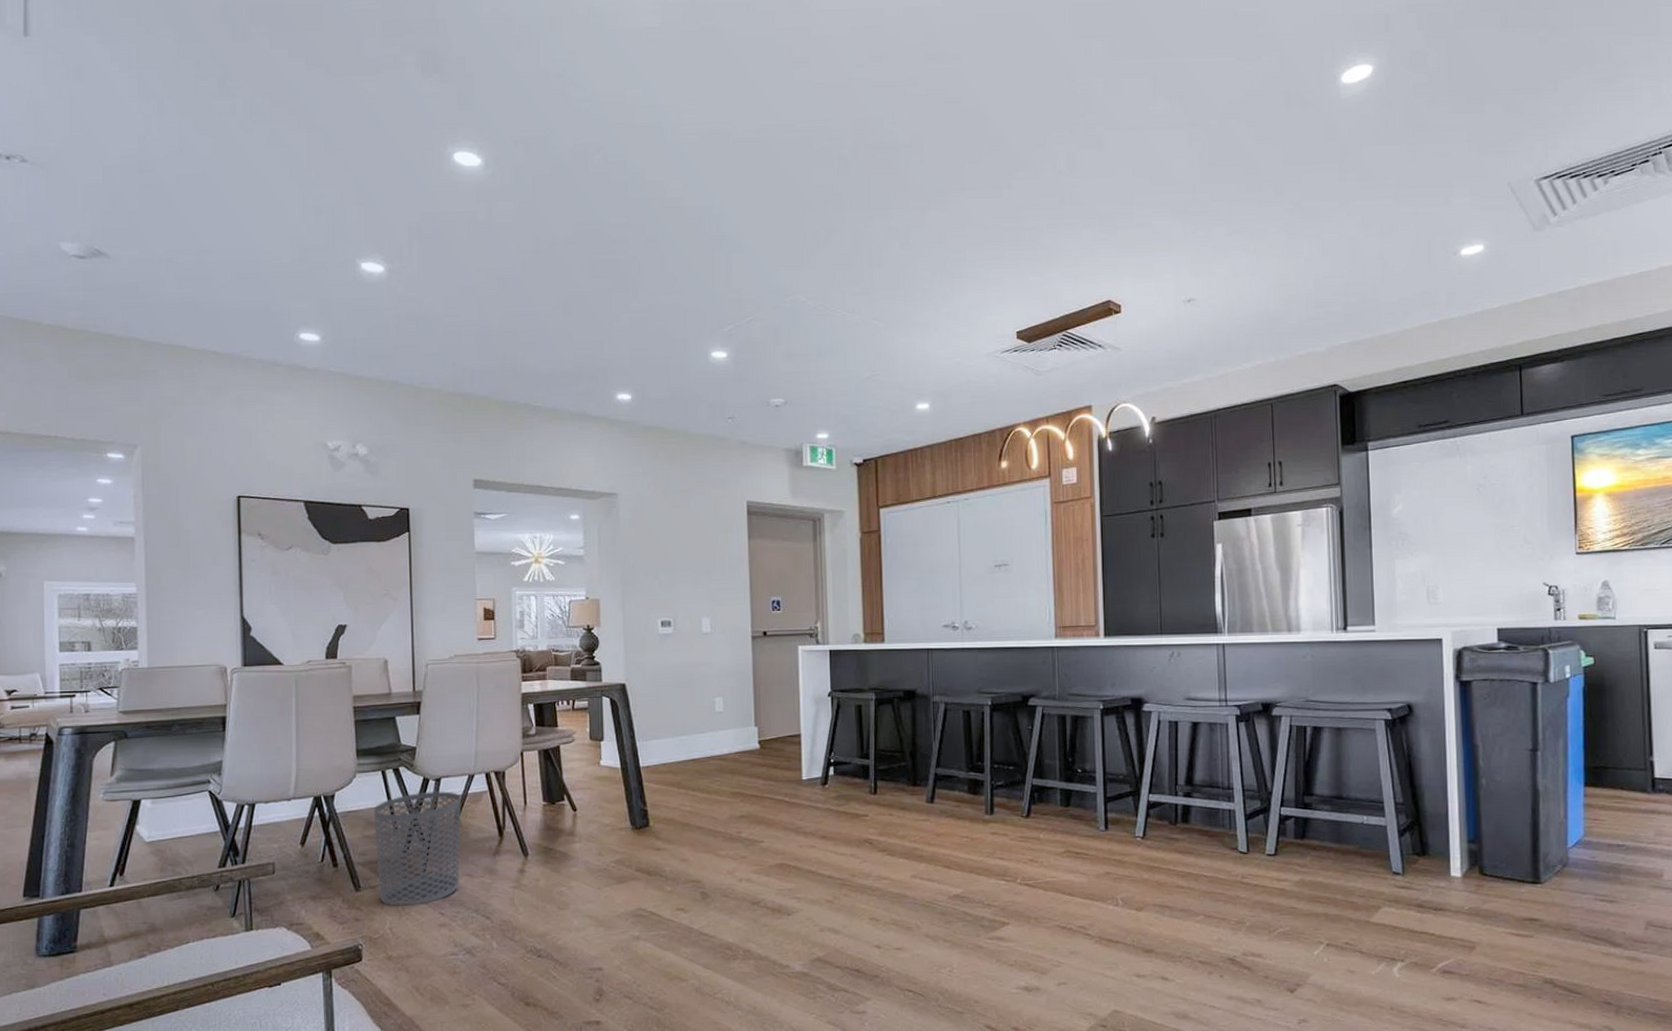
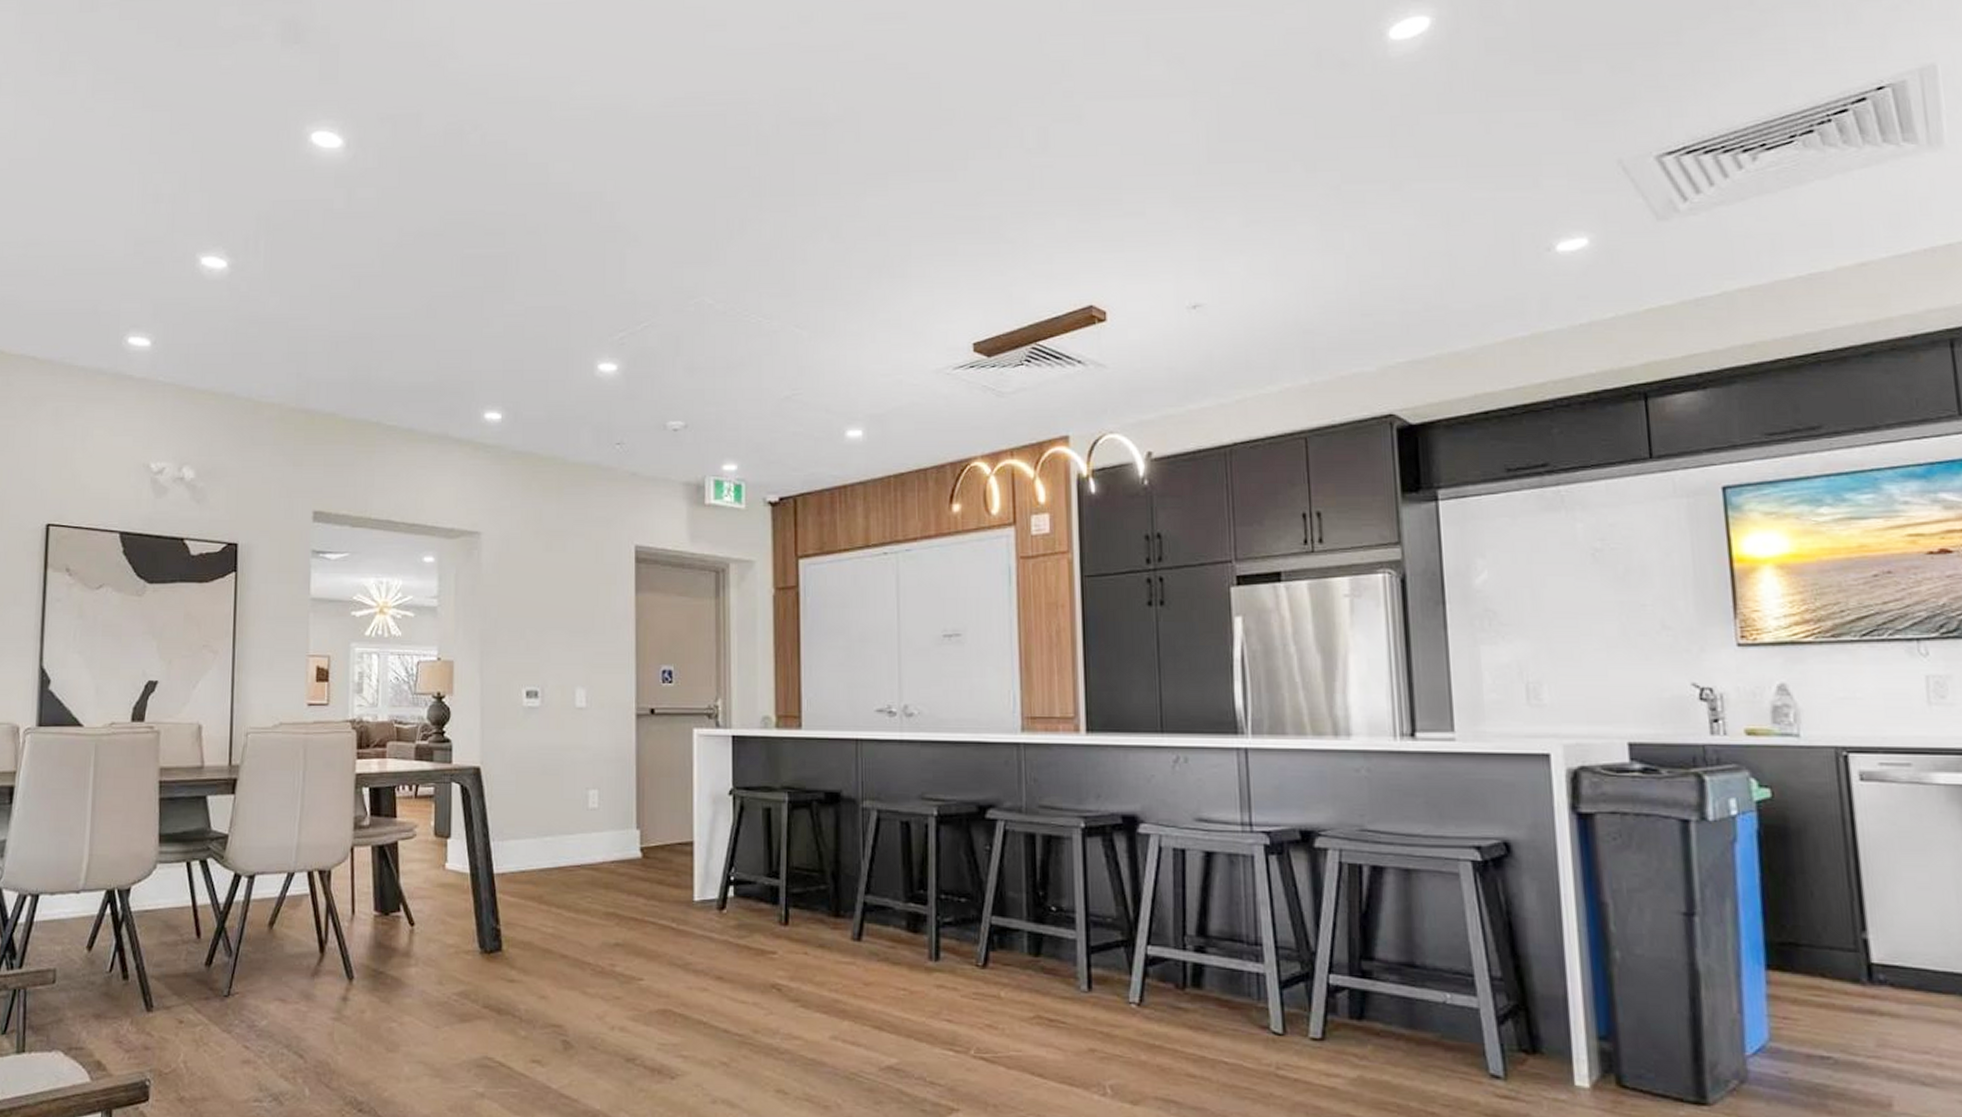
waste bin: present [373,791,461,906] -> none [173,891,277,1034]

